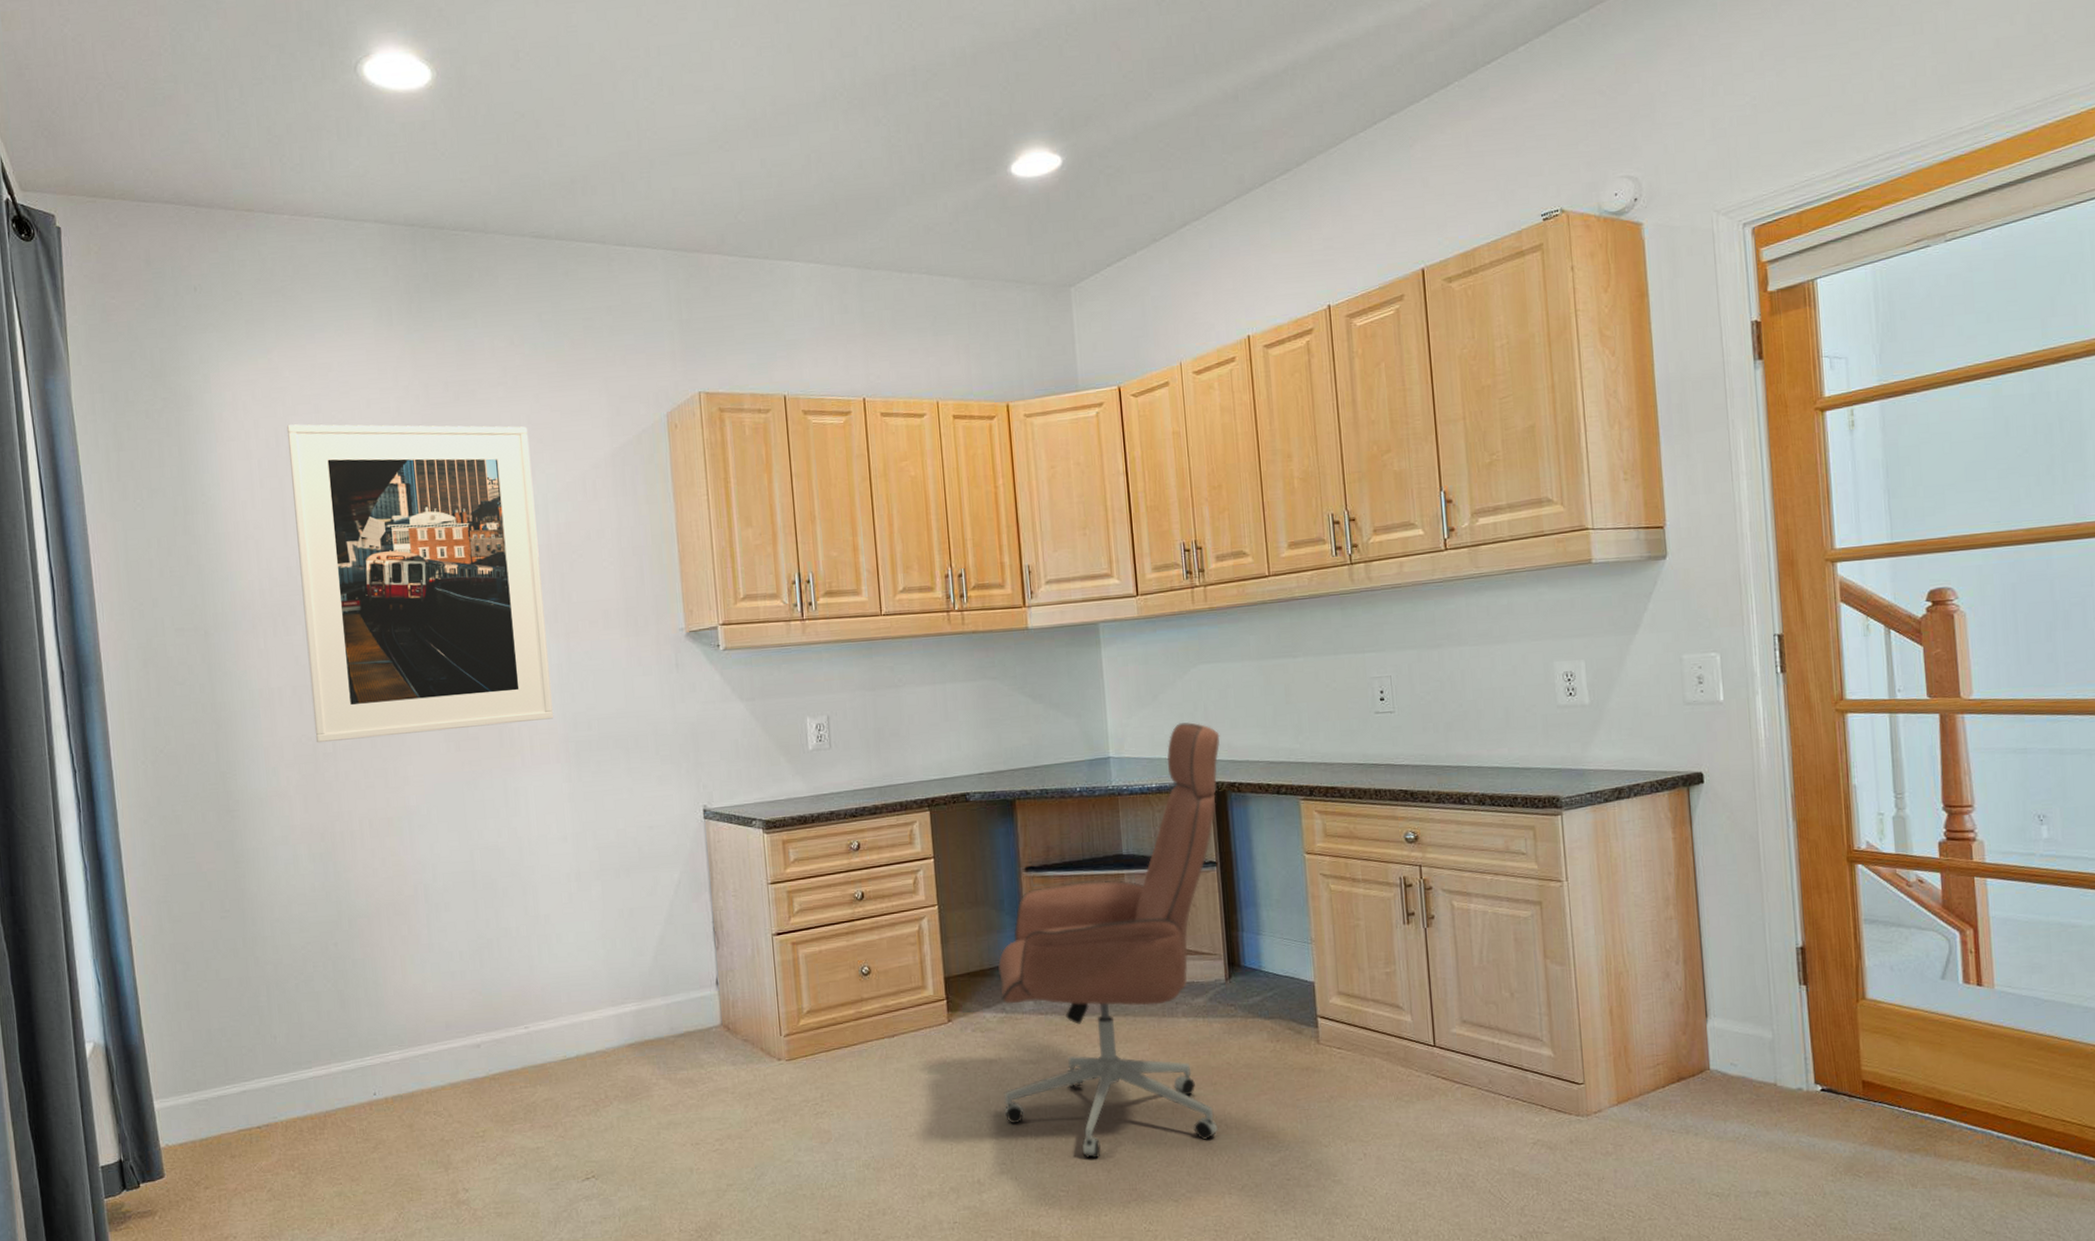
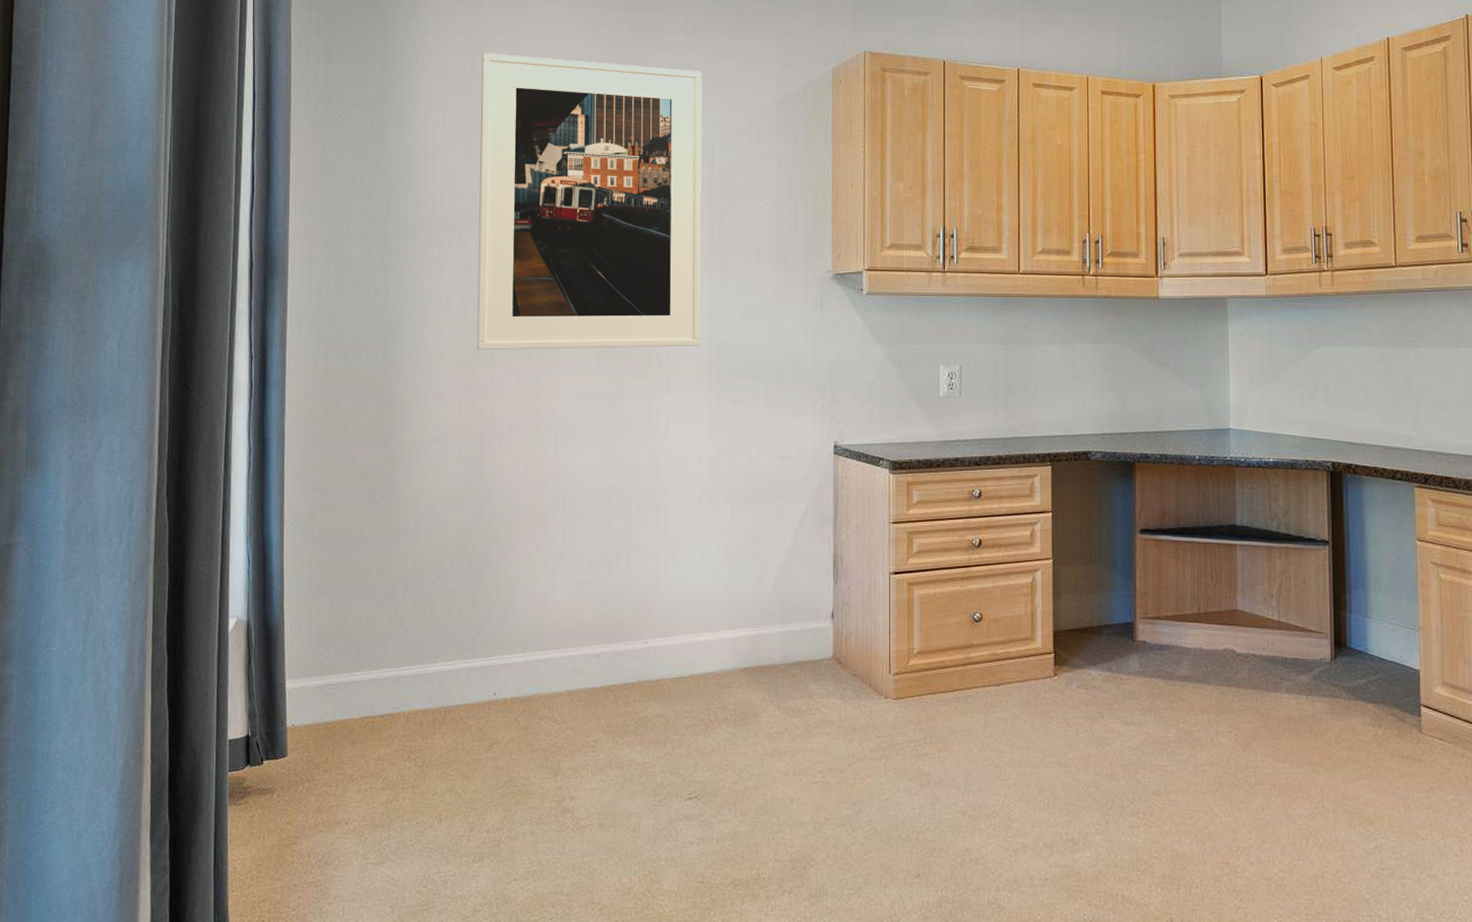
office chair: present [998,722,1220,1159] -> none [1103,401,1339,828]

